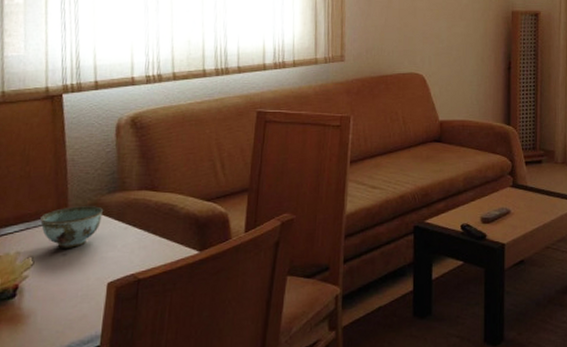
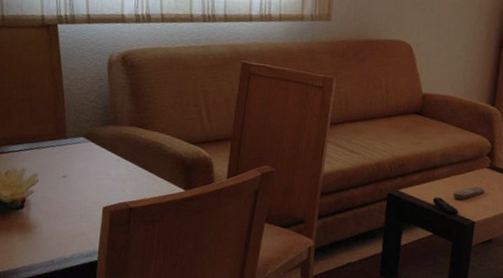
bowl: present [40,206,104,248] -> none [42,134,98,172]

